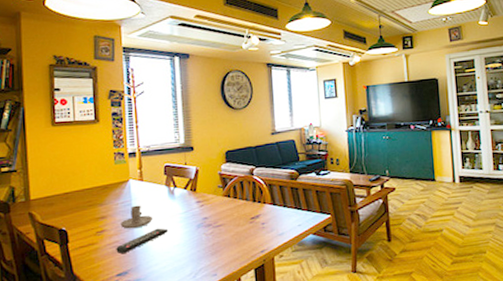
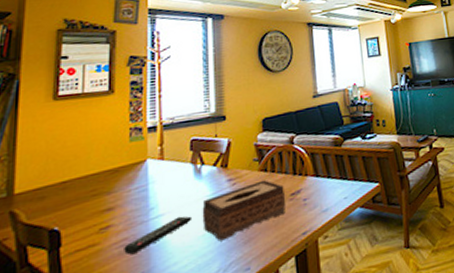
candle holder: present [120,205,152,229] -> none [131,189,173,222]
tissue box: none [176,204,247,251] -> present [202,180,286,241]

